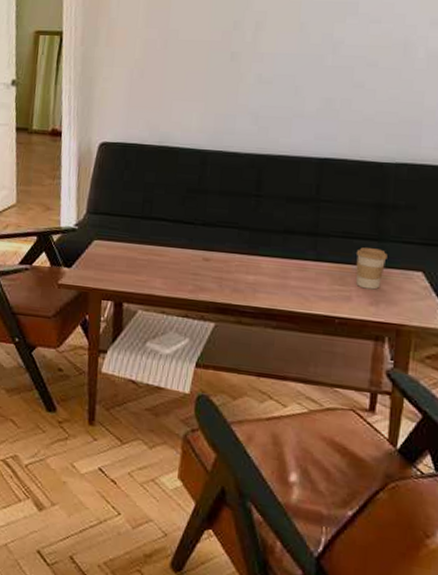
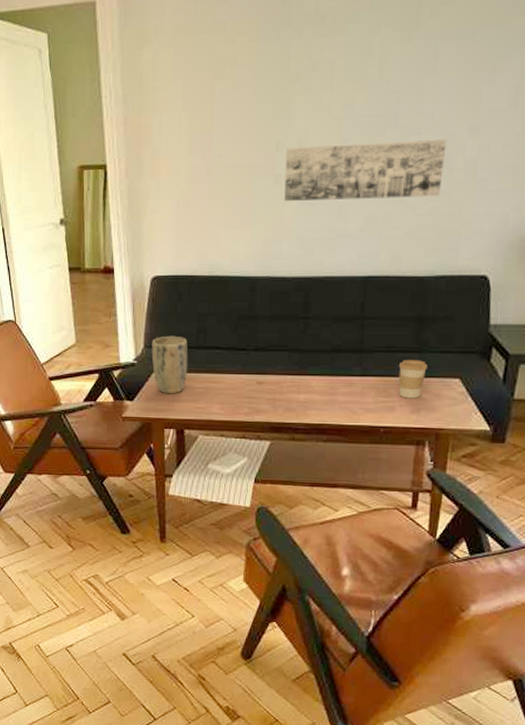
plant pot: none [93,203,132,264] -> present [151,335,188,394]
wall art: none [240,27,408,84] -> present [284,140,447,201]

